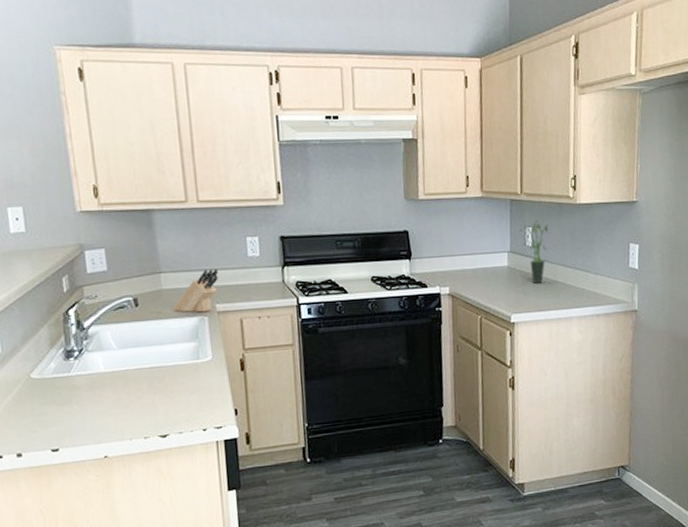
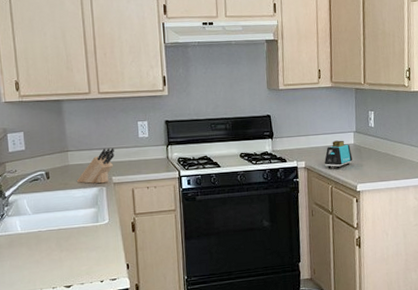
toaster: none [472,261,506,296] -> present [324,140,353,169]
potted plant: present [519,219,549,284] -> none [363,105,388,159]

